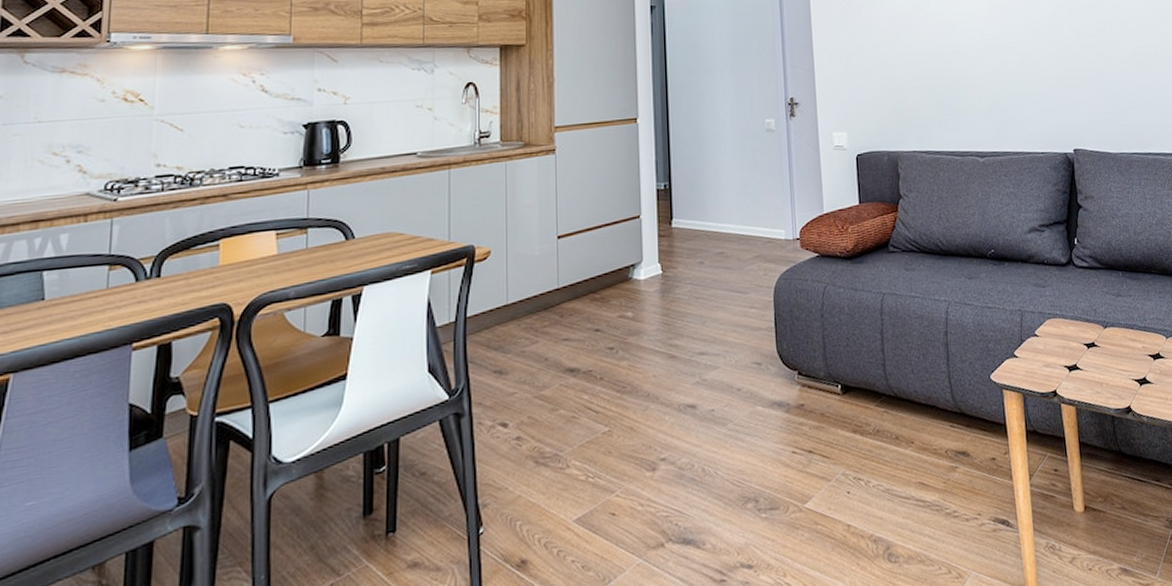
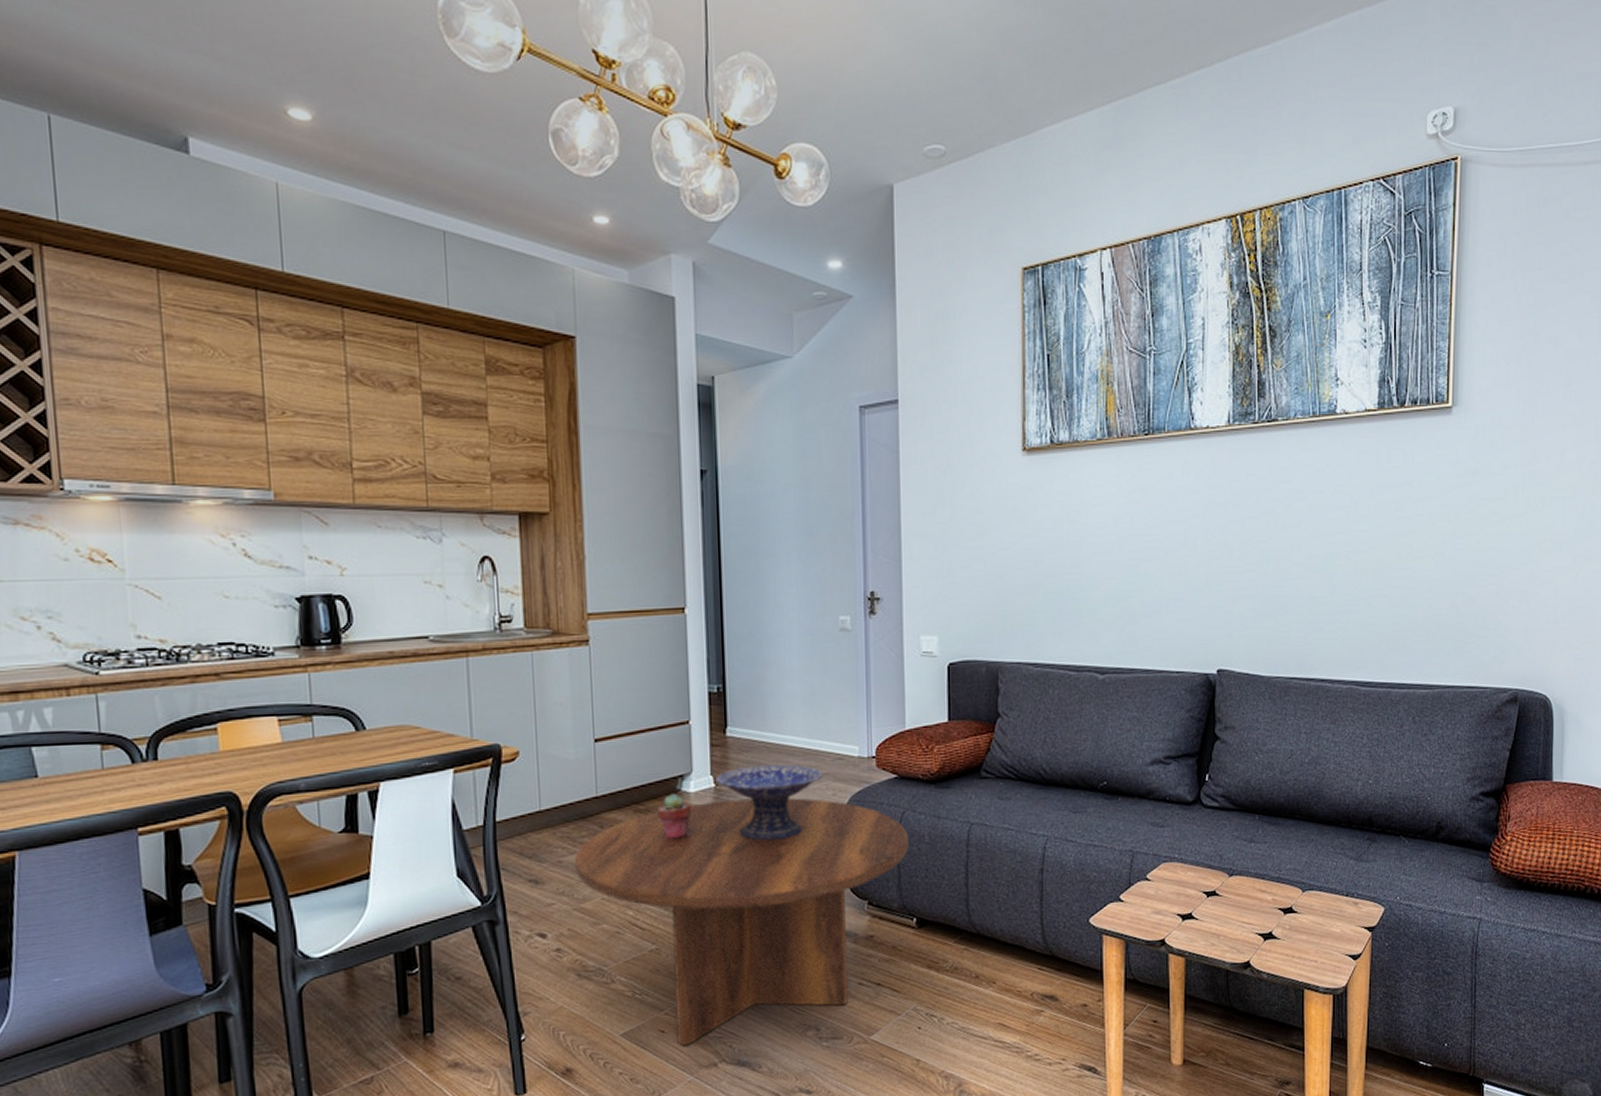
coffee table: none [536,279,831,528] -> present [574,798,909,1046]
potted succulent: none [611,281,642,325] -> present [656,793,692,839]
decorative bowl: none [663,249,756,321] -> present [715,764,824,841]

